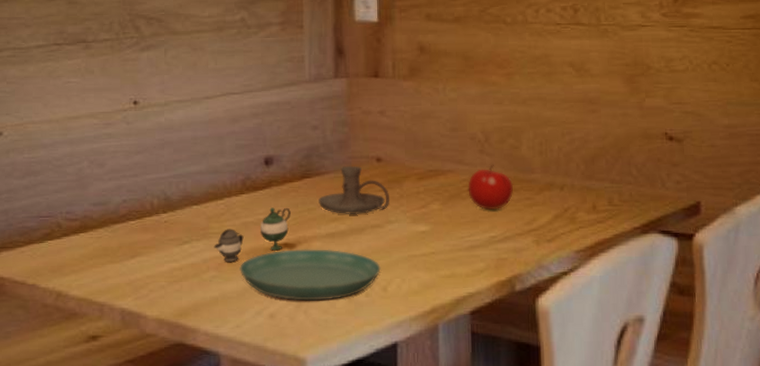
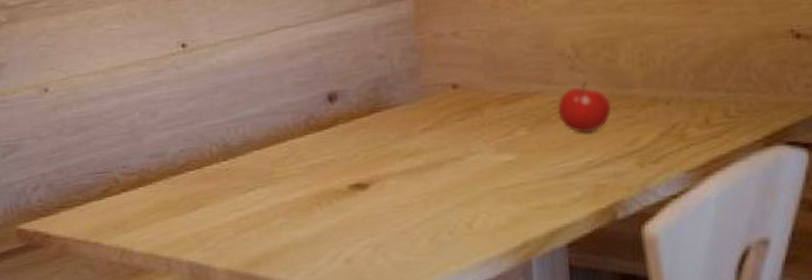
teapot: present [214,207,291,263] -> none [280,146,361,208]
saucer: present [240,249,381,301] -> none [310,186,464,244]
candle holder: present [319,166,390,215] -> none [390,95,471,149]

